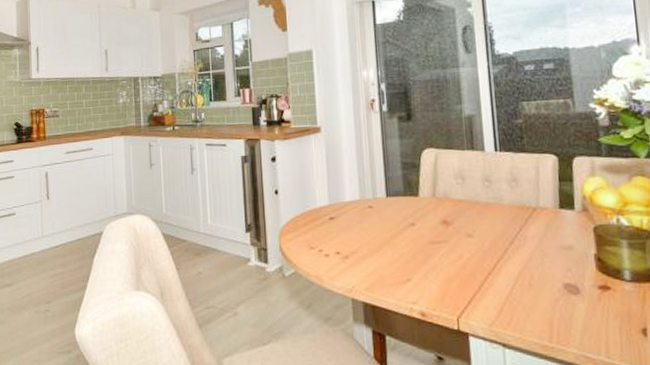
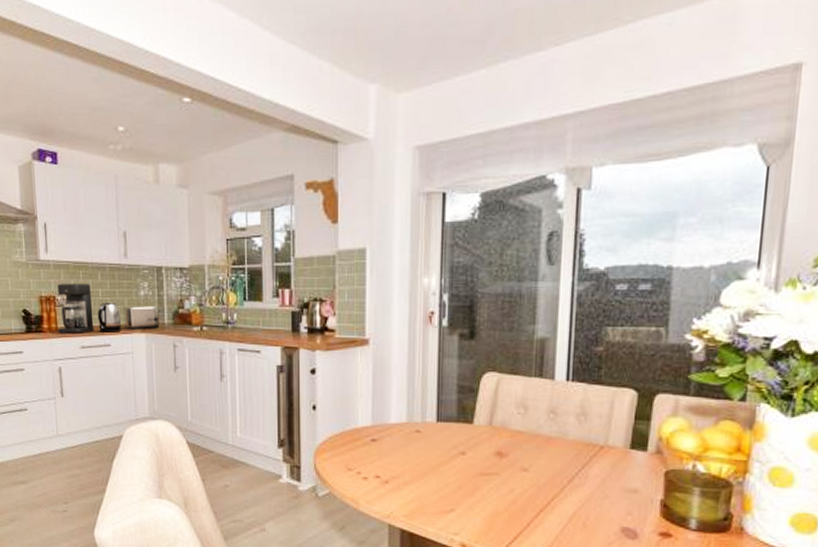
coffee maker: none [45,96,78,141] -> present [57,284,94,334]
kettle: none [81,110,103,138] -> present [97,302,122,333]
toaster: none [104,111,137,134] -> present [122,306,161,330]

